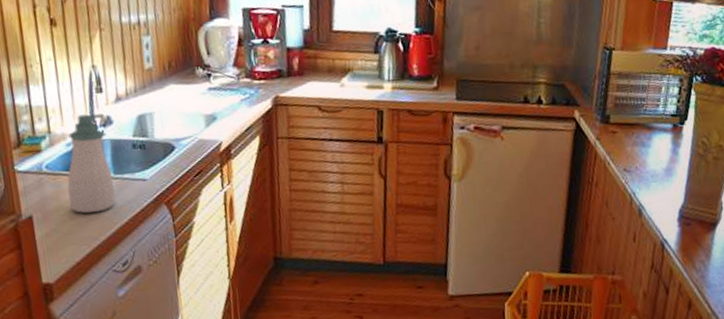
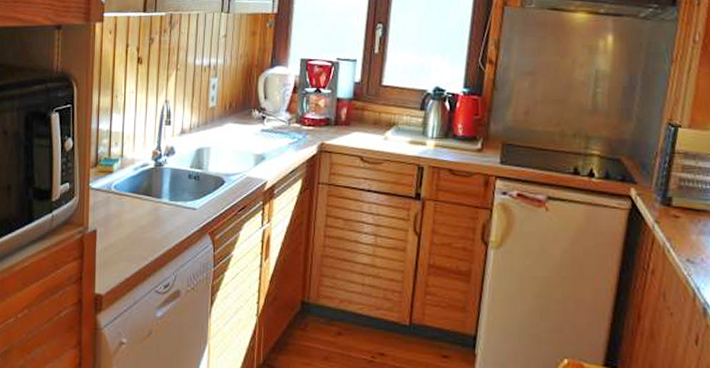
soap bottle: present [67,113,115,214] -> none [128,143,169,234]

